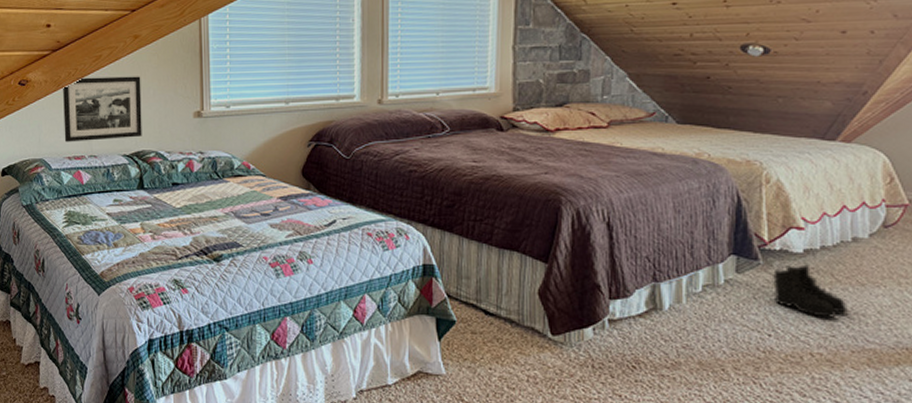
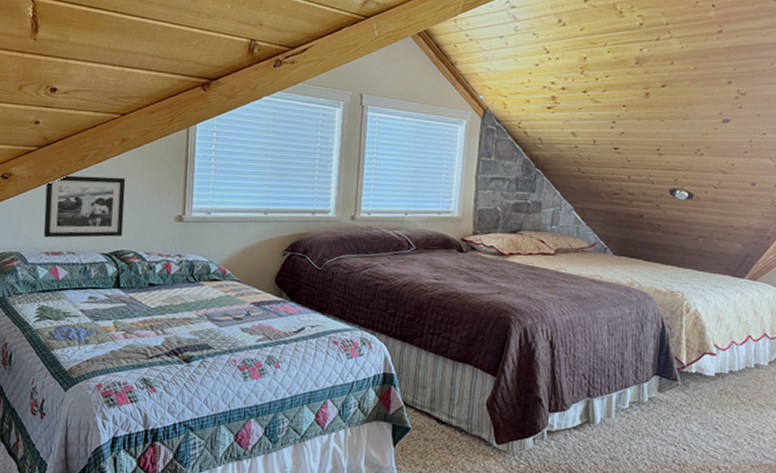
boots: present [771,264,848,318] -> none [687,386,749,435]

